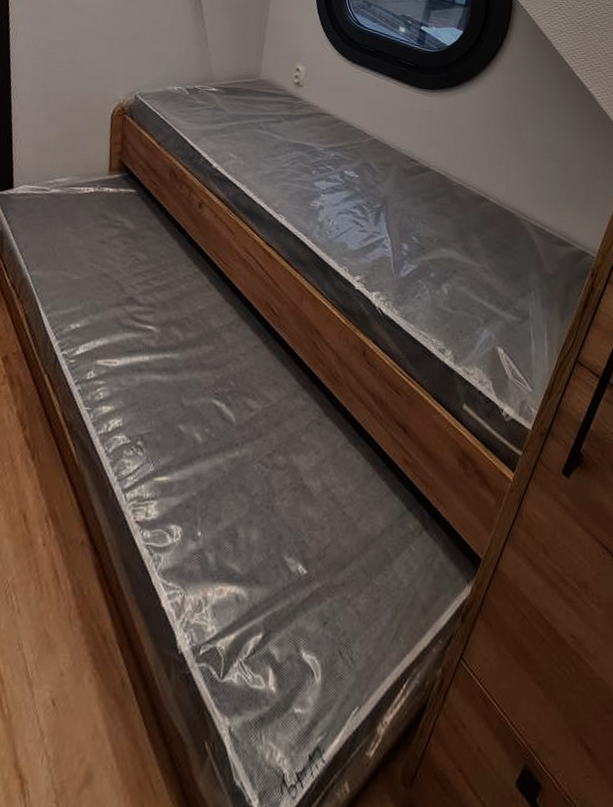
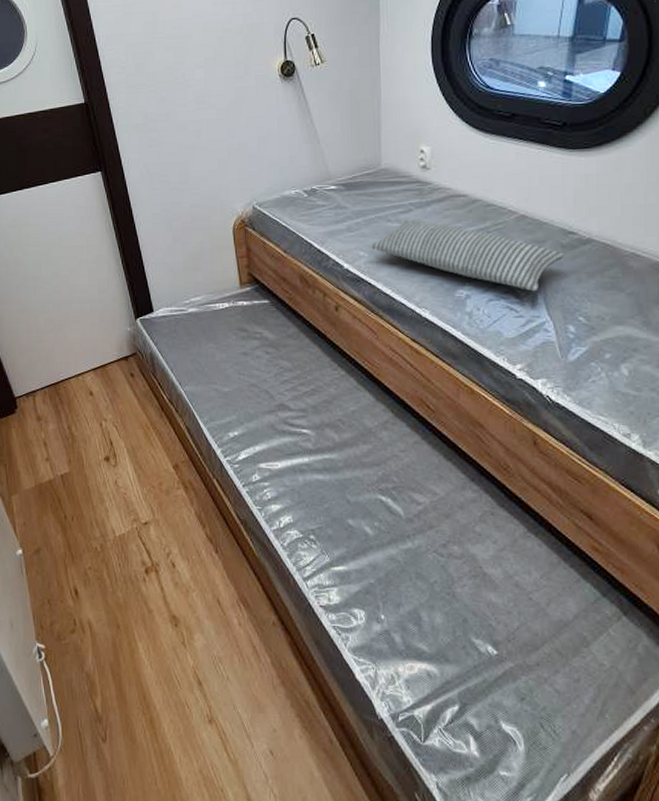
pillow: none [239,129,405,210] -> present [369,219,563,292]

